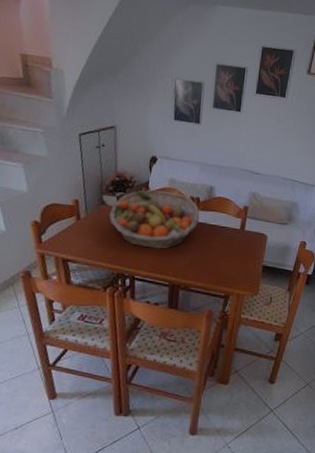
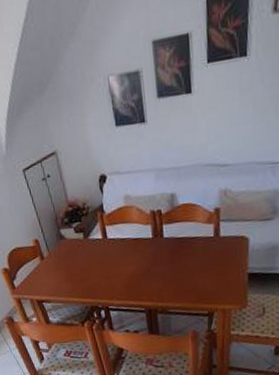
fruit basket: present [109,190,200,249] -> none [70,210,165,276]

